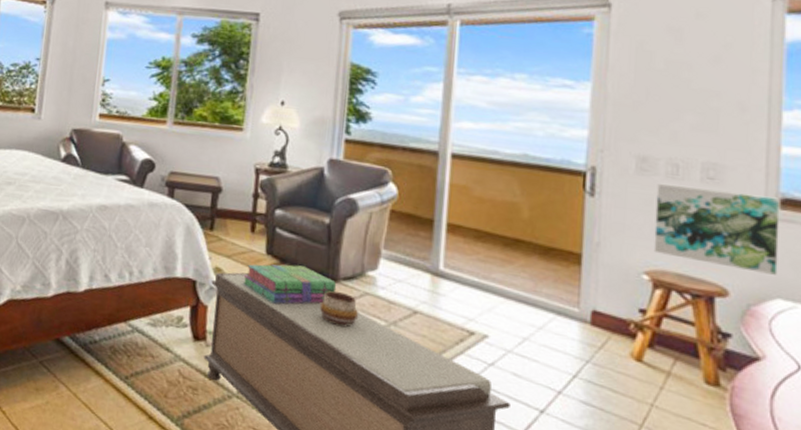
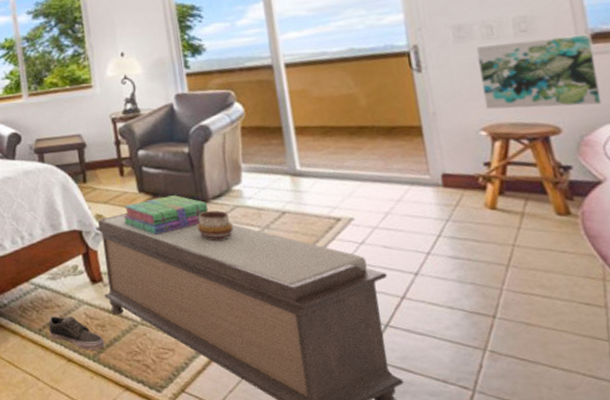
shoe: none [135,365,192,414] -> present [48,316,104,351]

